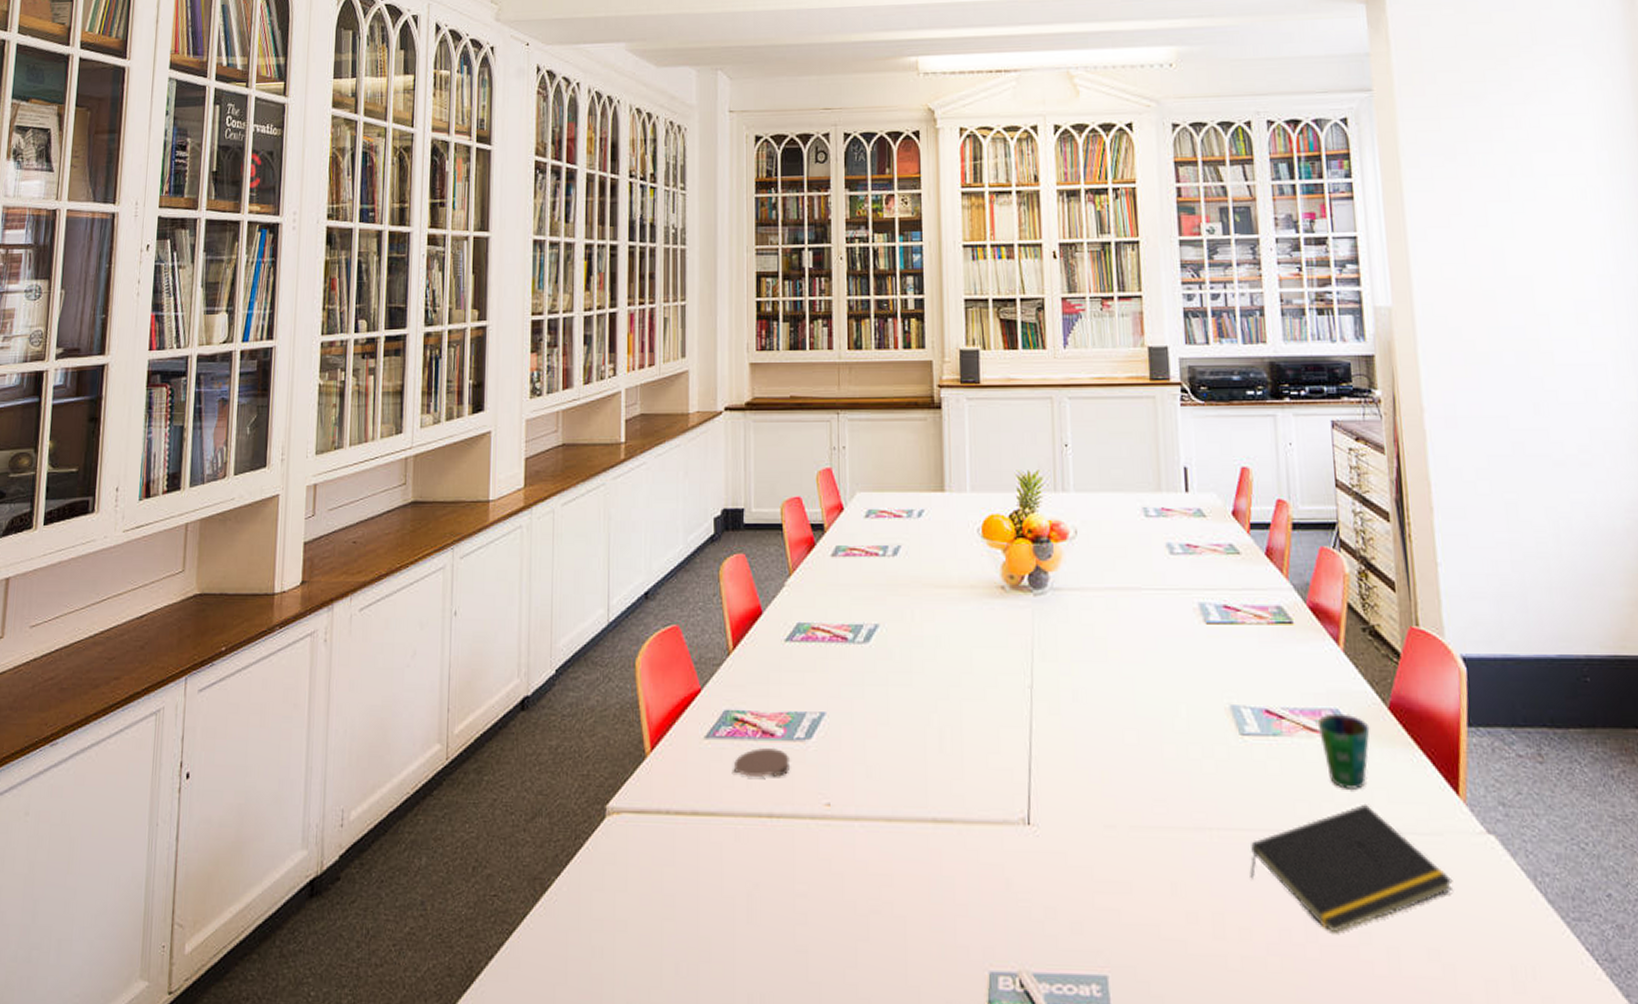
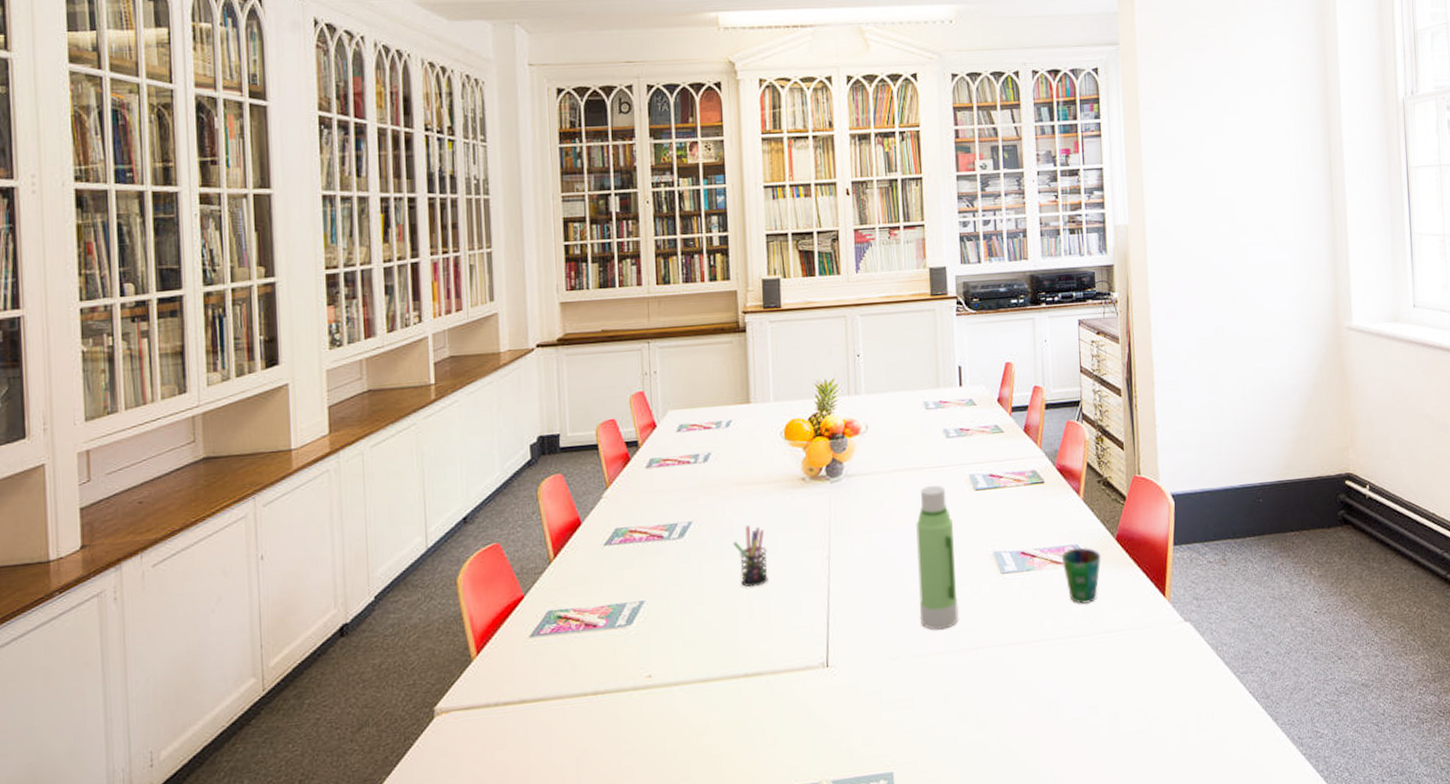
coaster: present [734,747,789,777] -> none [559,636,612,664]
pen holder: none [922,637,962,712] -> present [732,526,768,588]
water bottle: none [1134,611,1188,797] -> present [916,485,959,630]
notepad: present [1249,803,1453,932] -> none [1006,612,1158,710]

